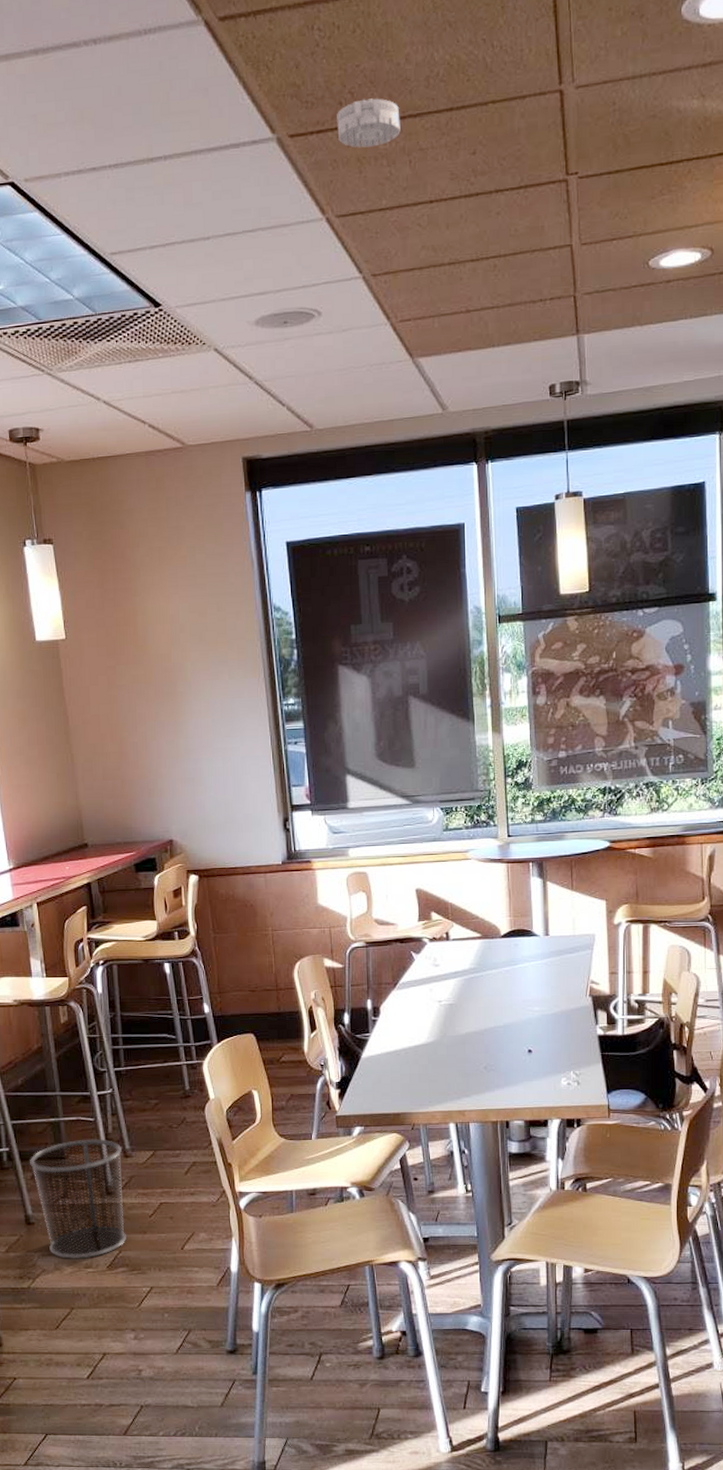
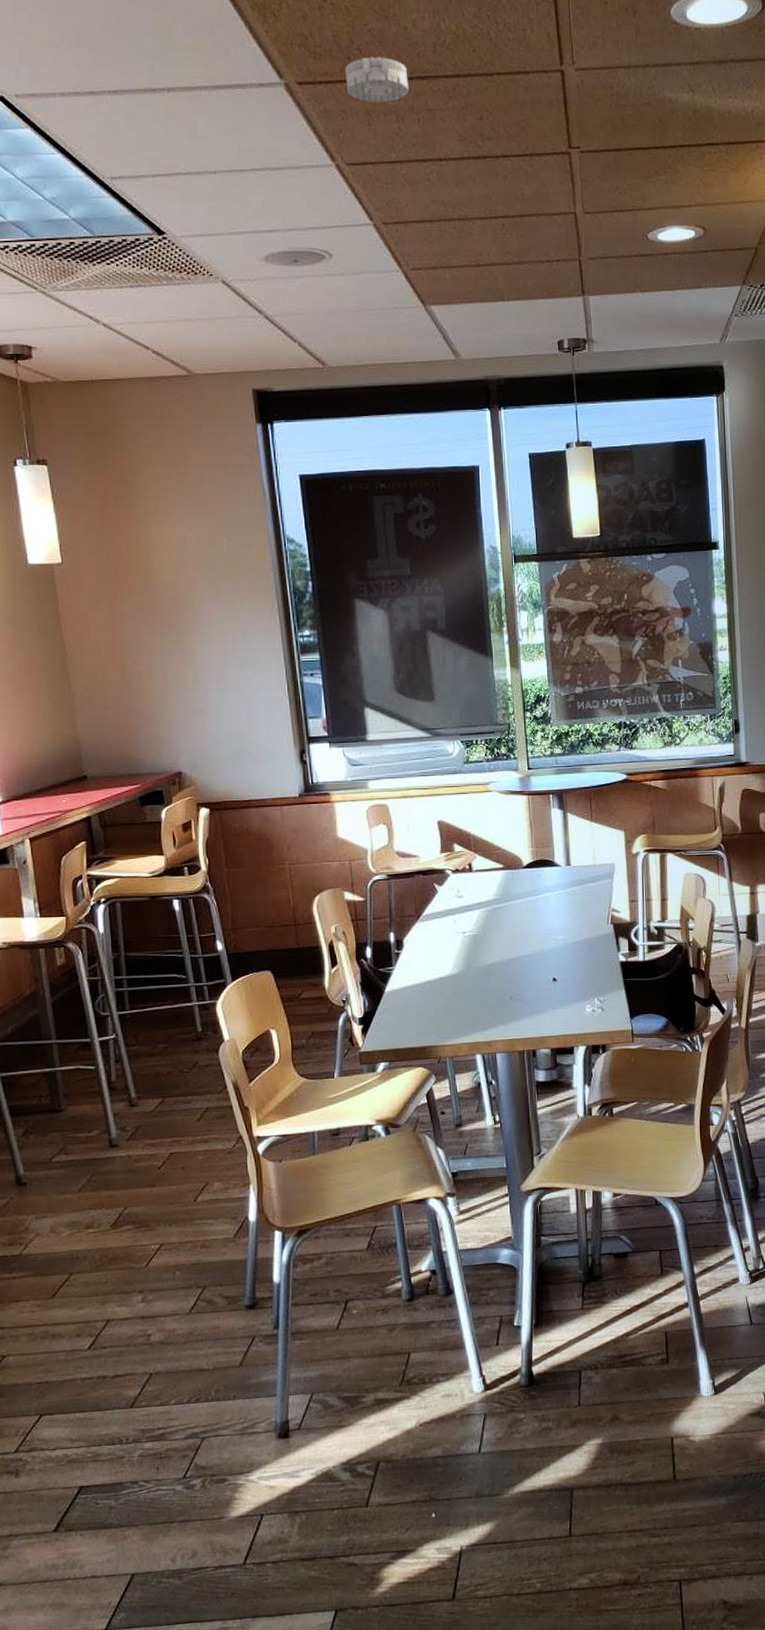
waste bin: present [30,1139,126,1260] -> none [21,1088,132,1221]

